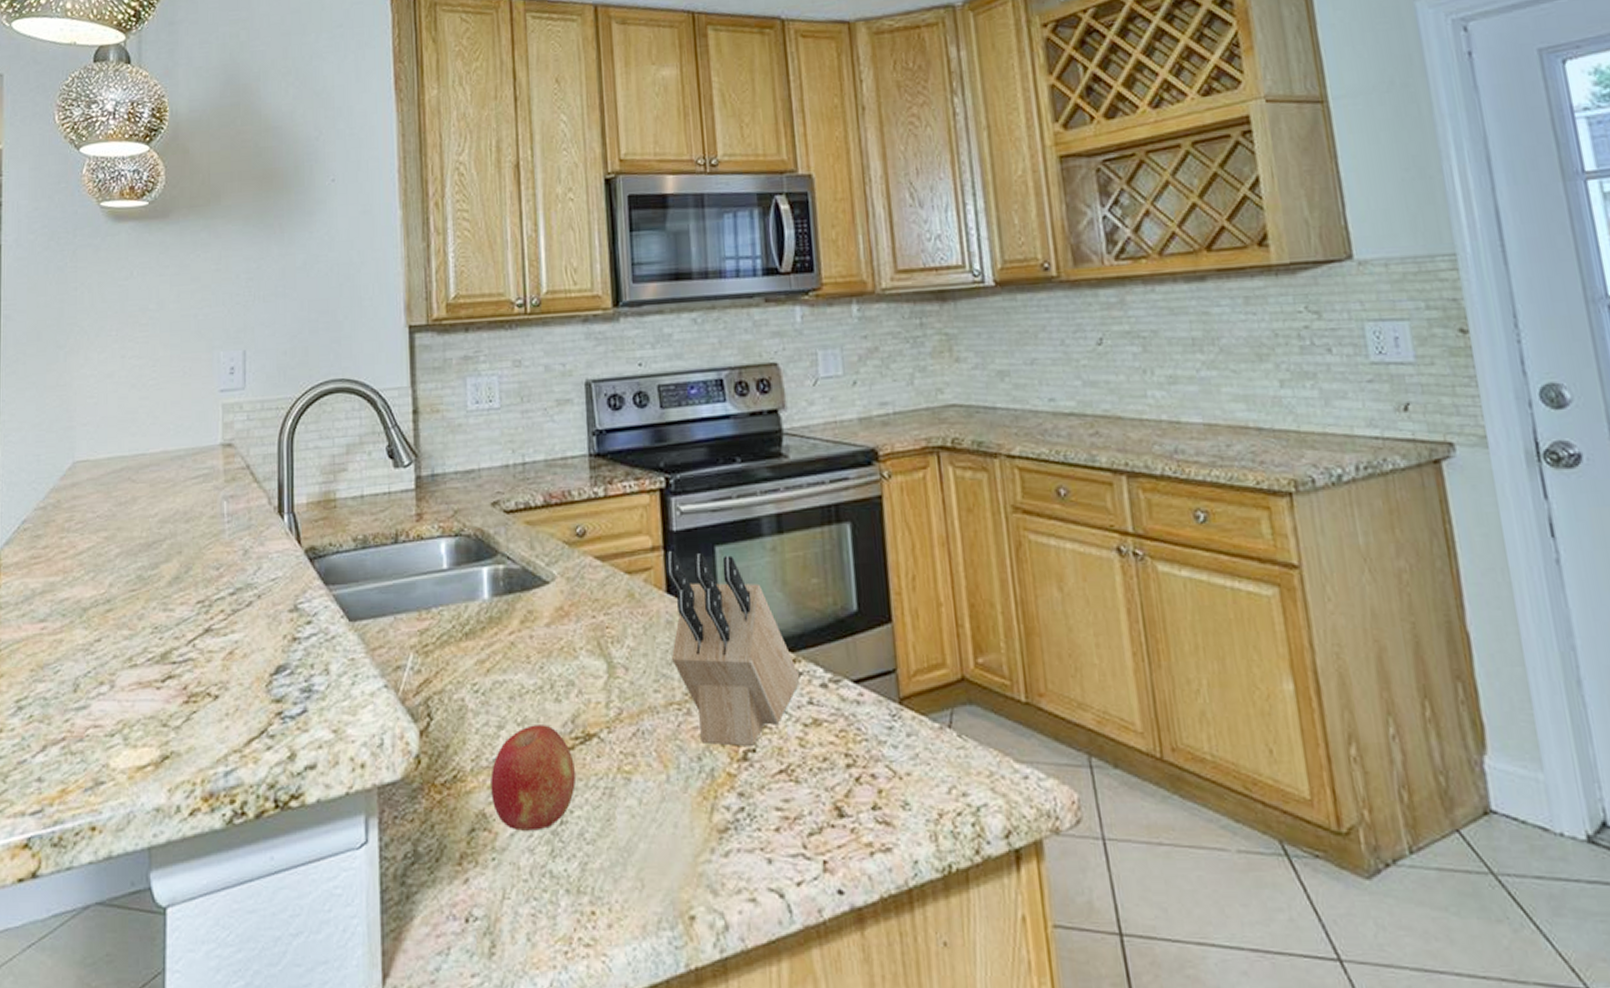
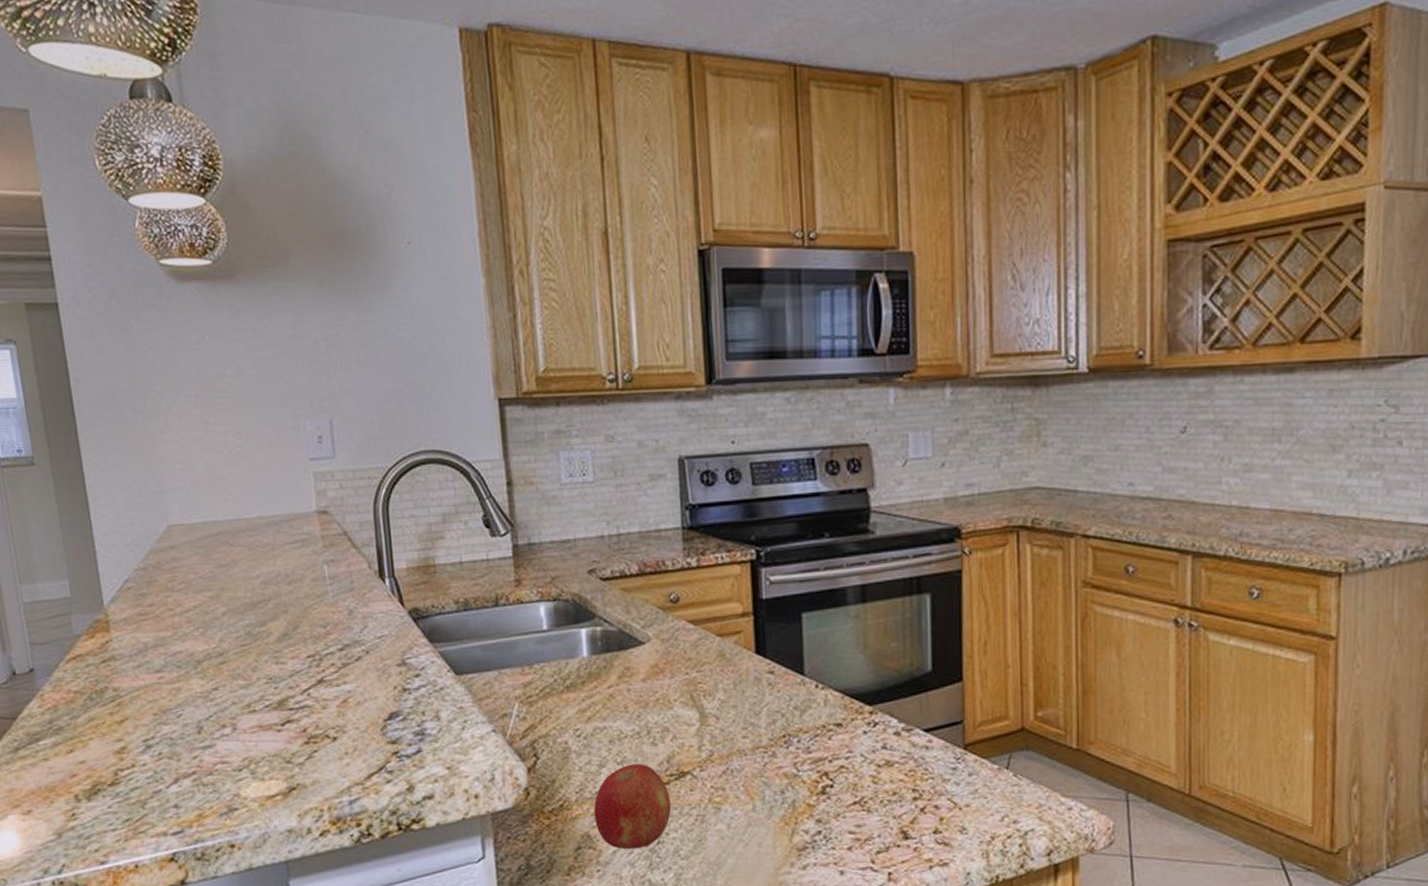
knife block: present [665,551,800,746] -> none [755,617,876,782]

